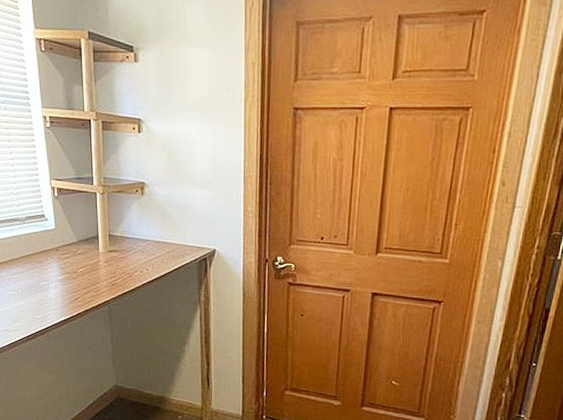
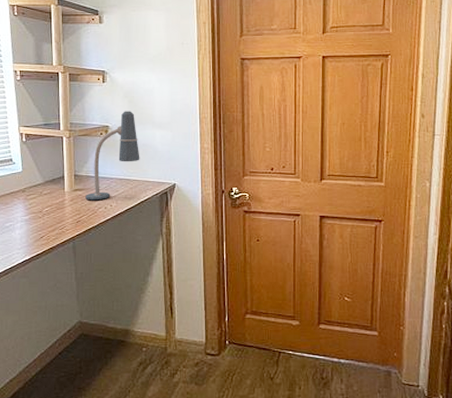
desk lamp: none [120,166,178,263] -> present [85,111,140,201]

